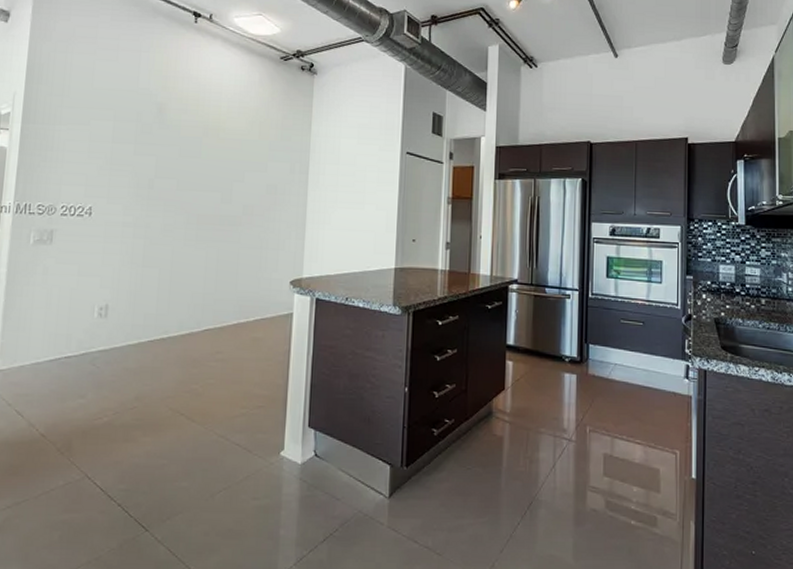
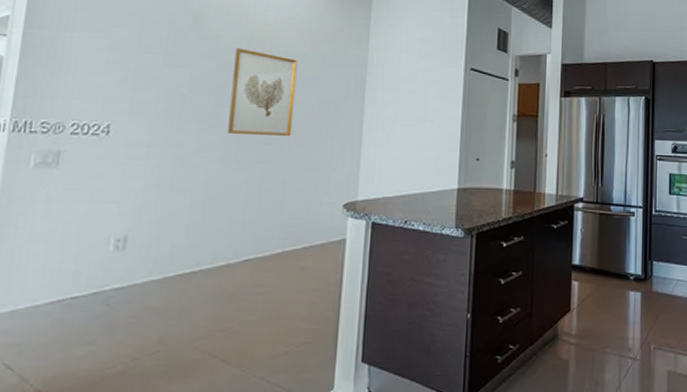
wall art: none [189,137,248,217] -> present [228,48,298,136]

